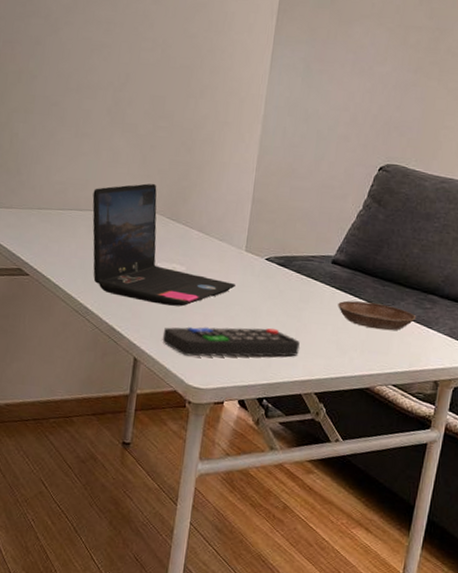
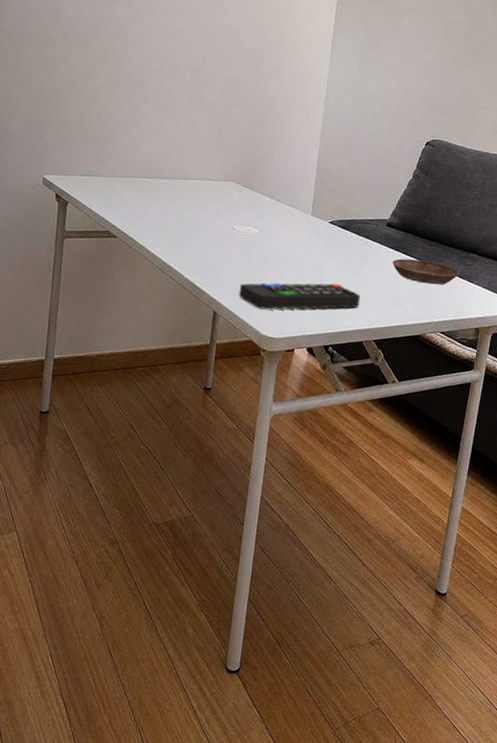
laptop: present [92,183,235,307] -> none [174,155,303,265]

